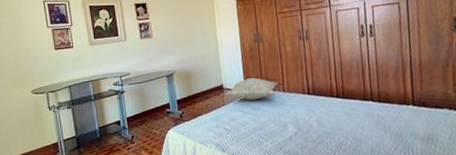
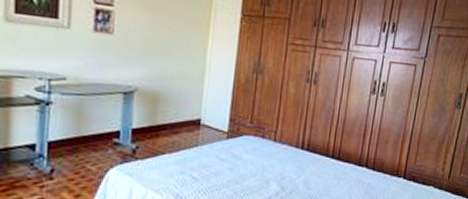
decorative pillow: present [225,77,277,101] -> none [201,117,269,146]

